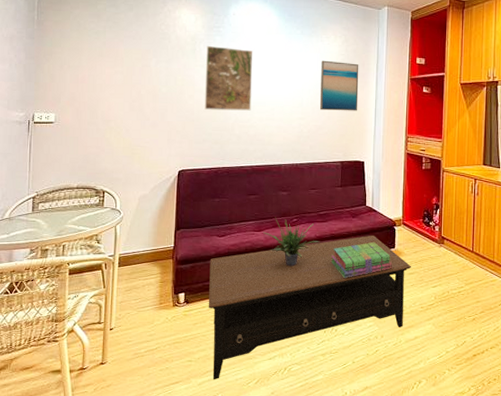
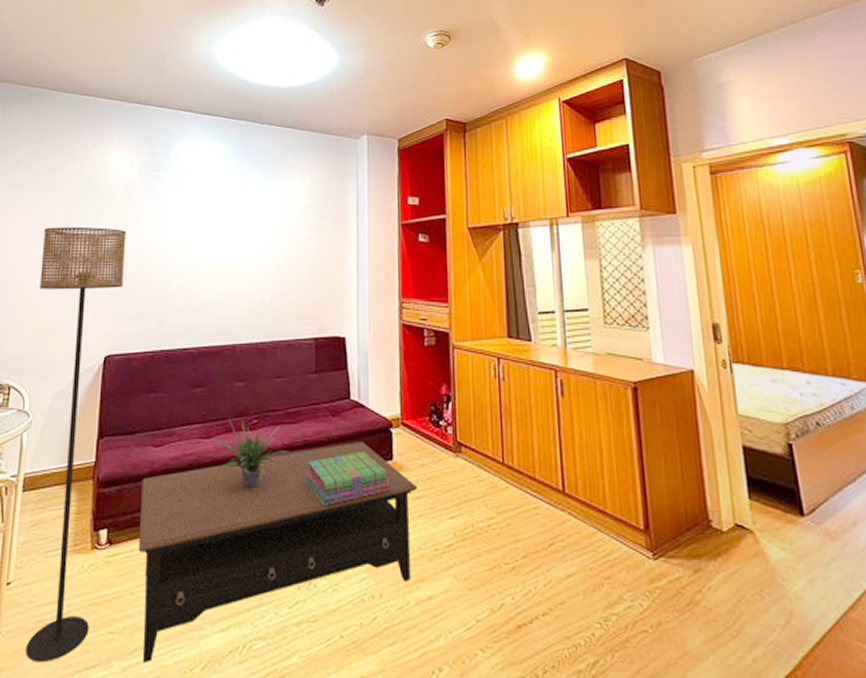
floor lamp: none [124,69,194,381] -> present [25,226,127,663]
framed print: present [204,45,253,111] -> none [139,193,200,275]
wall art: present [320,60,359,111] -> none [286,205,335,270]

